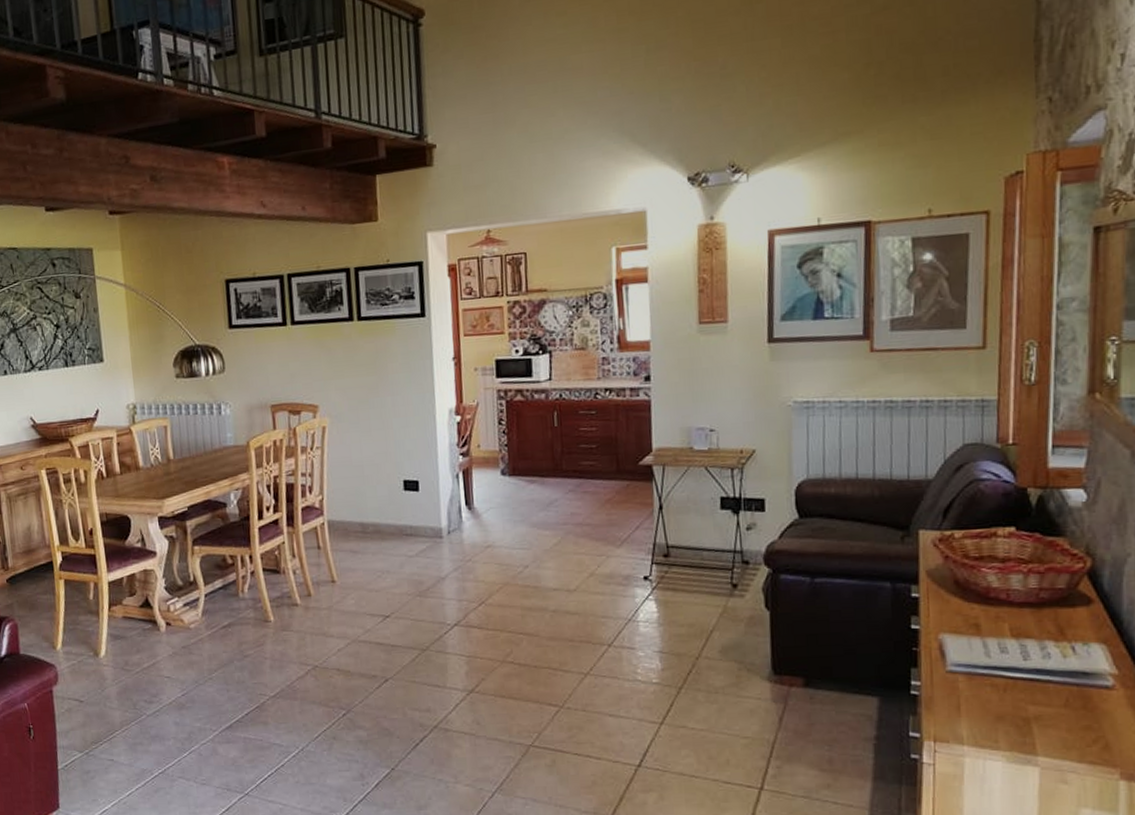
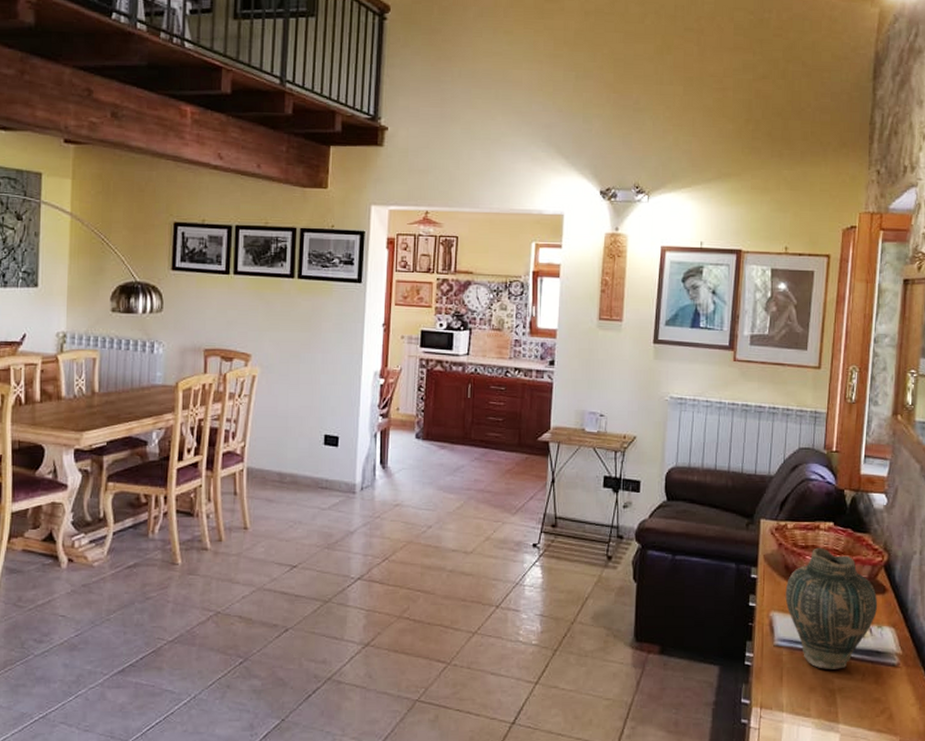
vase: none [957,557,1082,696] -> present [785,547,878,669]

